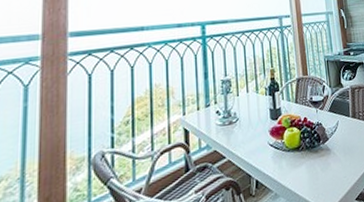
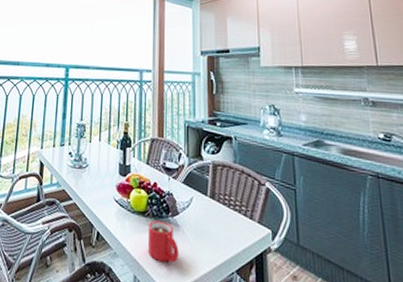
mug: none [303,150,333,187] -> present [147,220,179,263]

